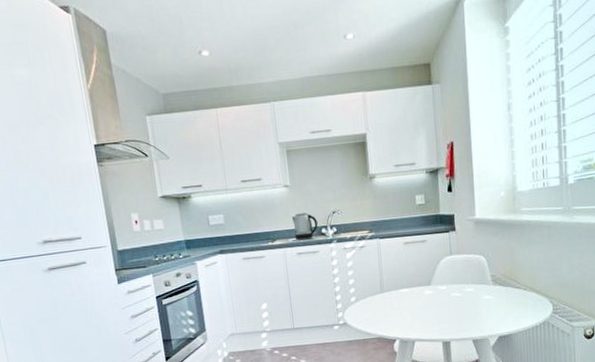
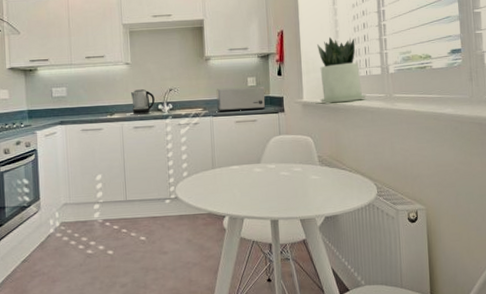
toaster: none [382,204,436,234] -> present [216,86,266,112]
planter: none [491,146,543,220] -> present [317,36,367,104]

